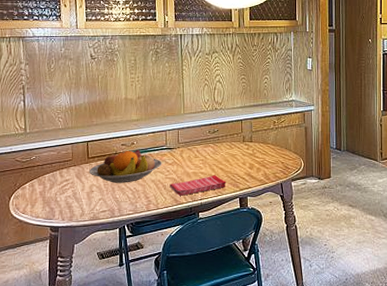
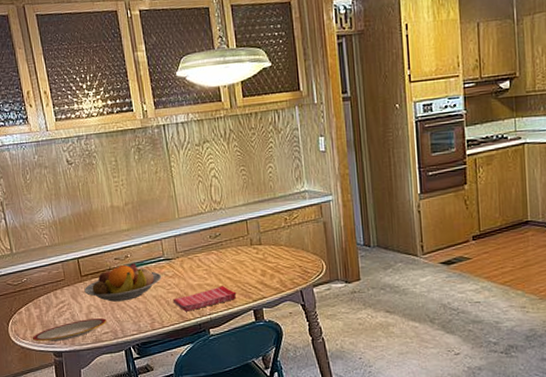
plate: none [31,198,106,217] -> present [32,318,107,342]

